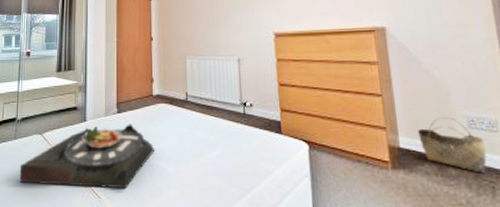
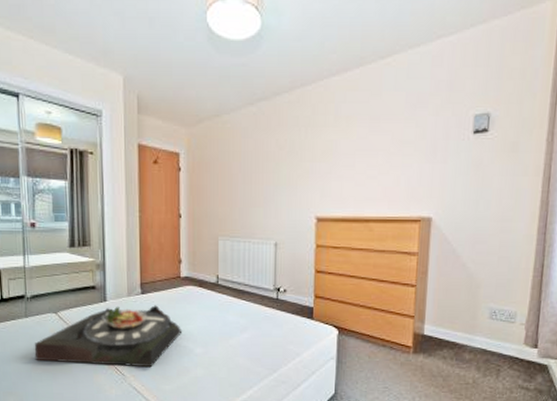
basket: present [418,116,487,173] -> none [443,307,501,358]

